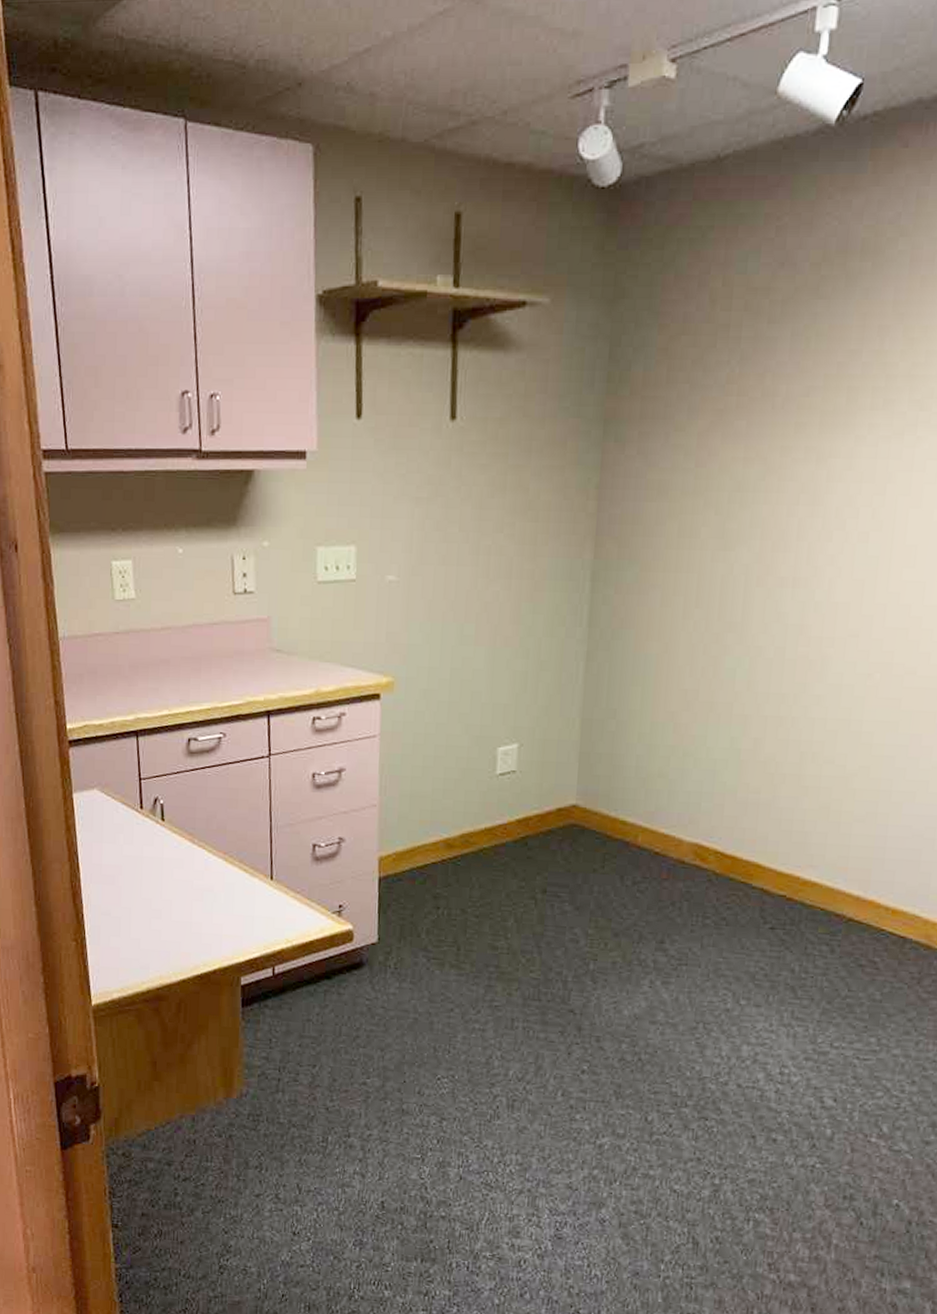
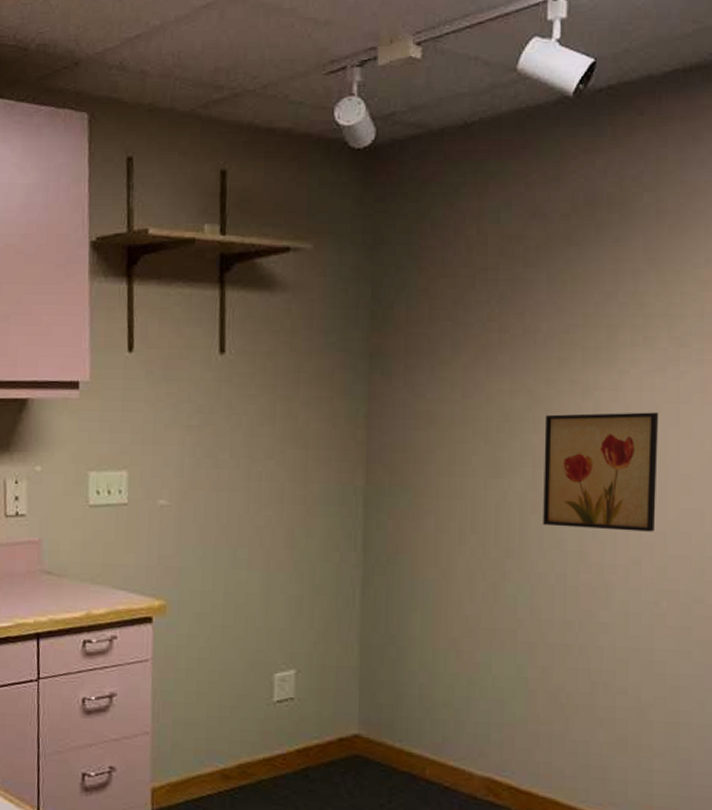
wall art: none [767,480,892,604] -> present [543,412,659,532]

